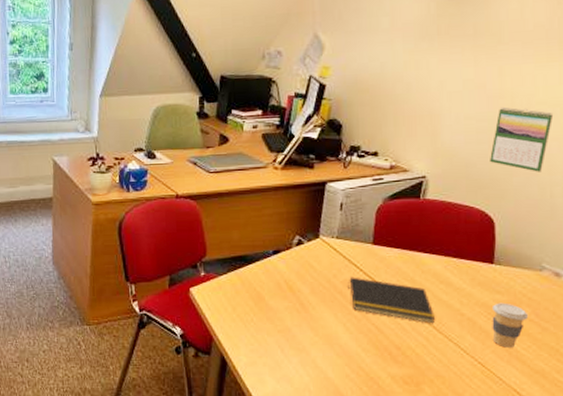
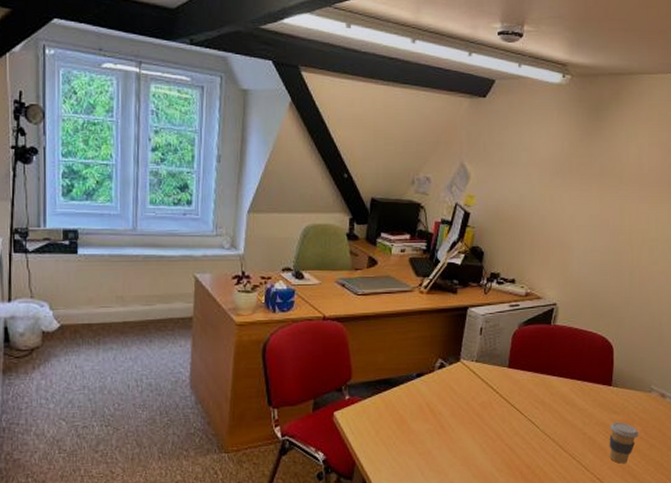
notepad: present [348,277,436,324] -> none [485,399,562,443]
calendar: present [490,106,554,172] -> none [611,241,663,302]

